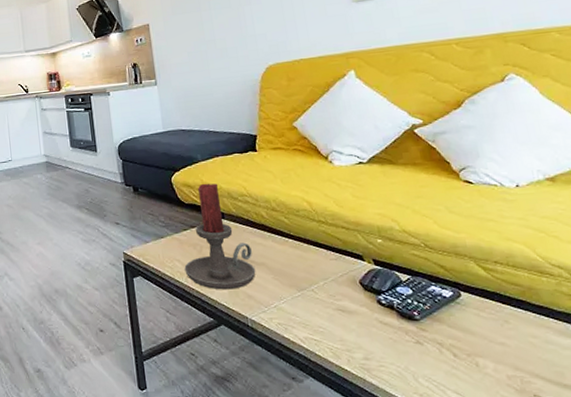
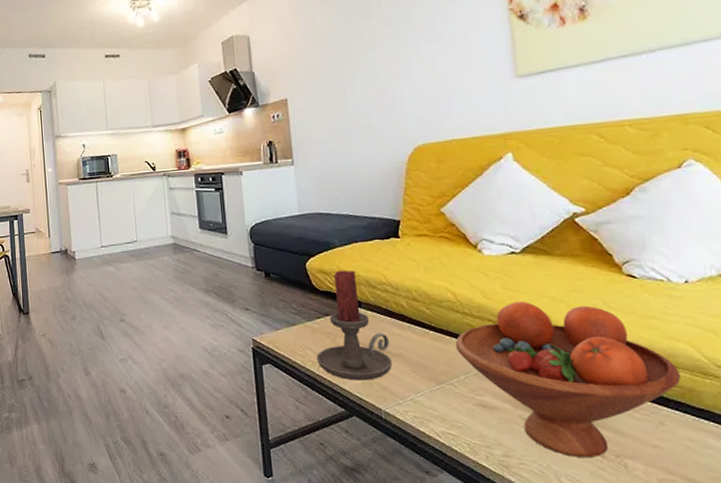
fruit bowl: none [313,208,521,359] -> present [455,300,682,459]

